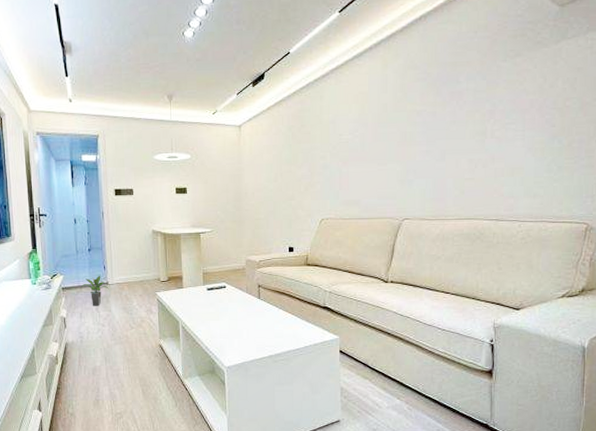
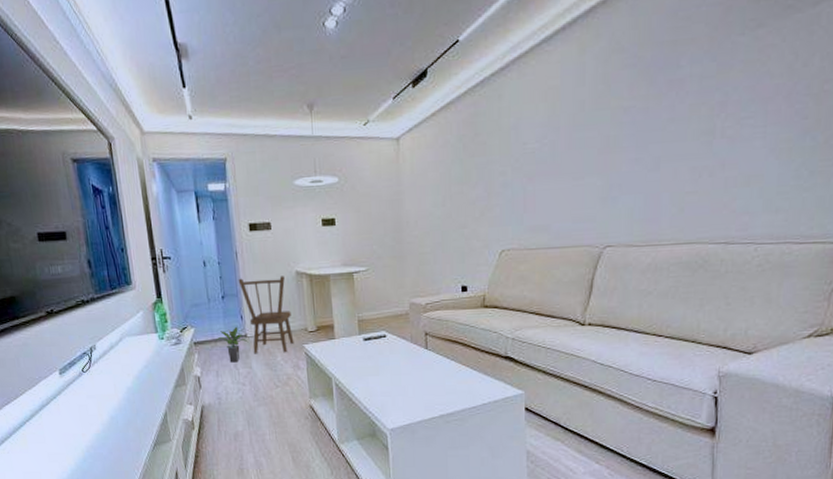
dining chair: none [103,234,148,299] -> present [238,276,294,354]

